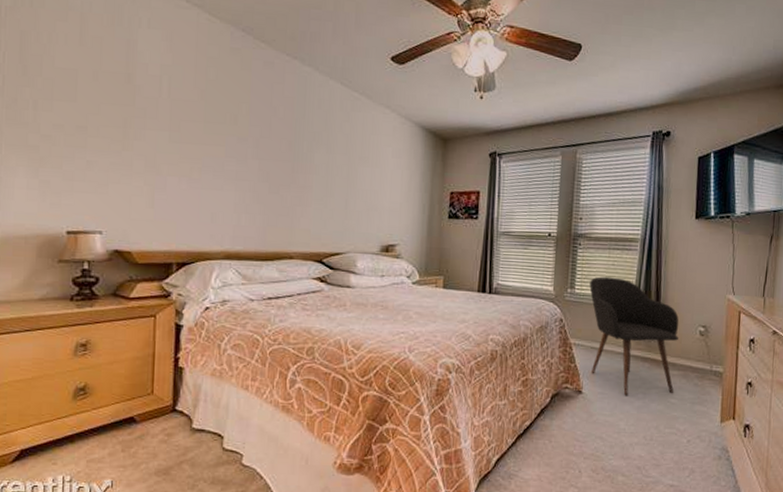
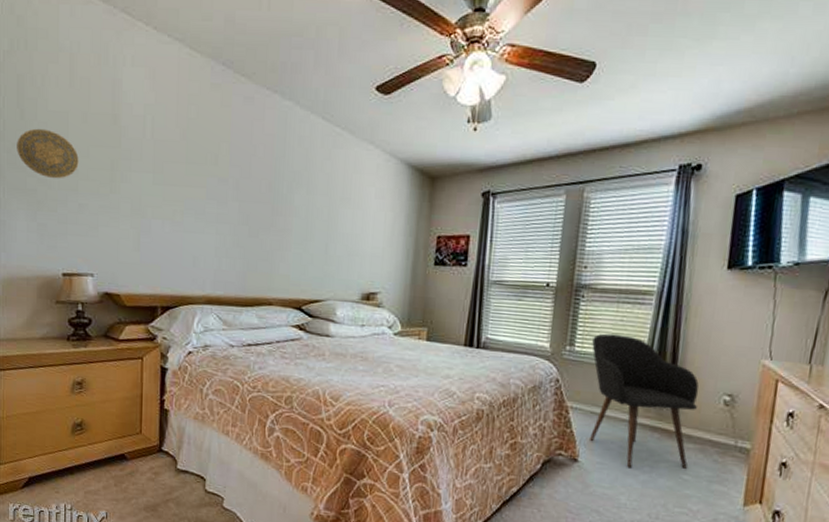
decorative plate: none [17,84,88,136] -> present [17,128,79,179]

